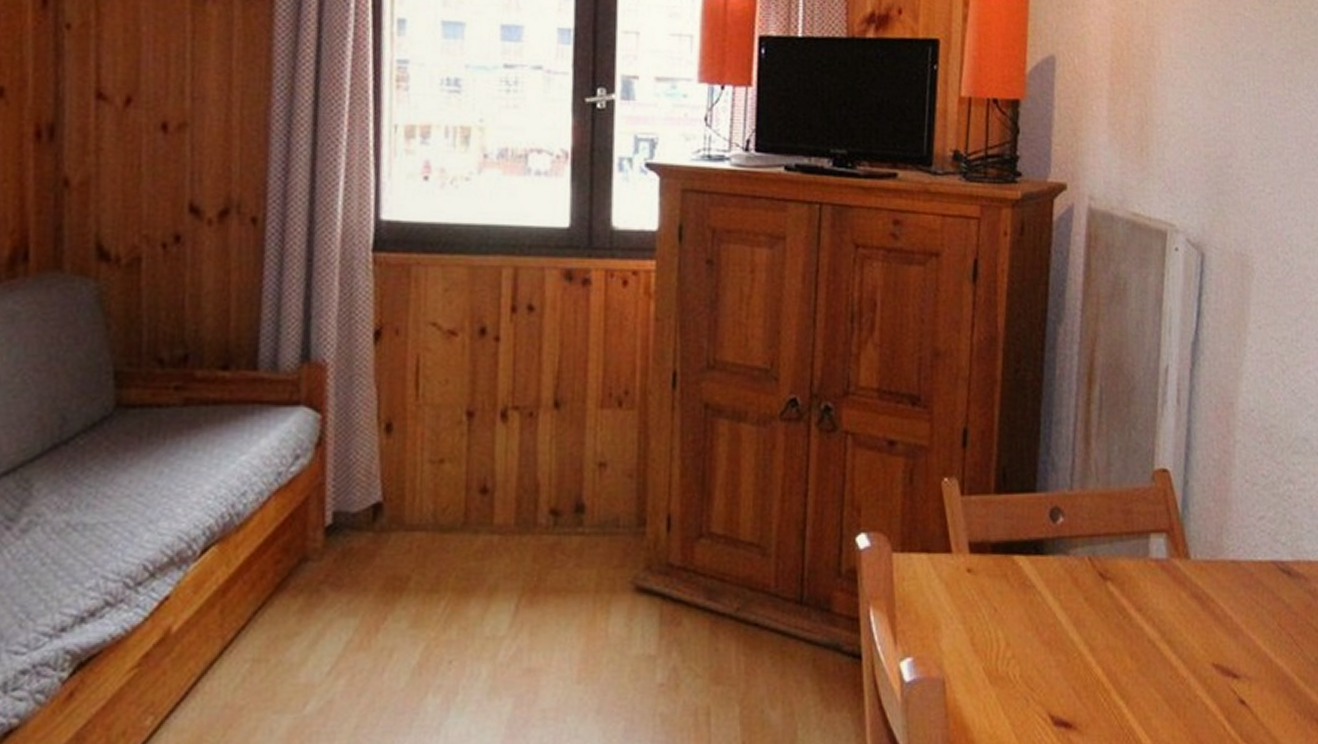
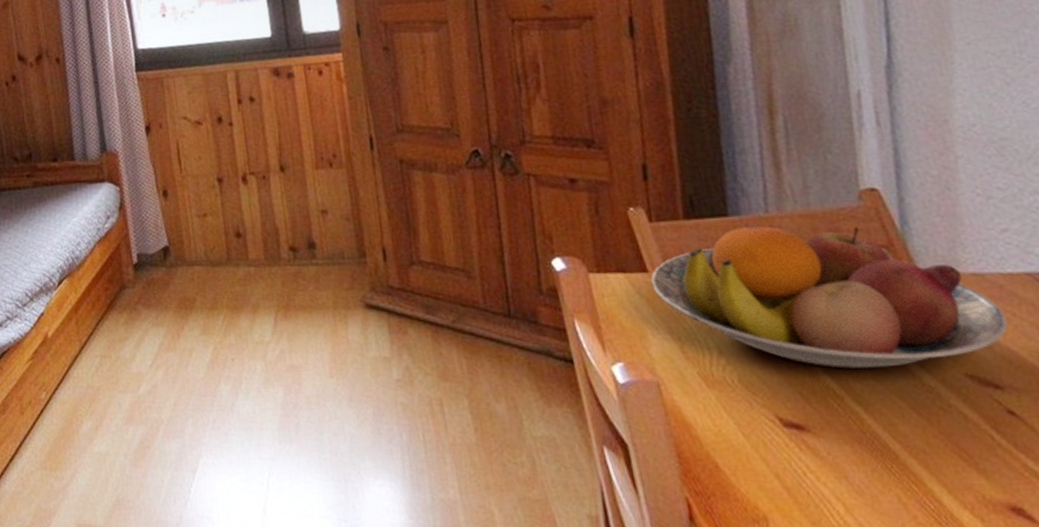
fruit bowl: none [953,504,1252,660] -> present [650,226,1008,369]

